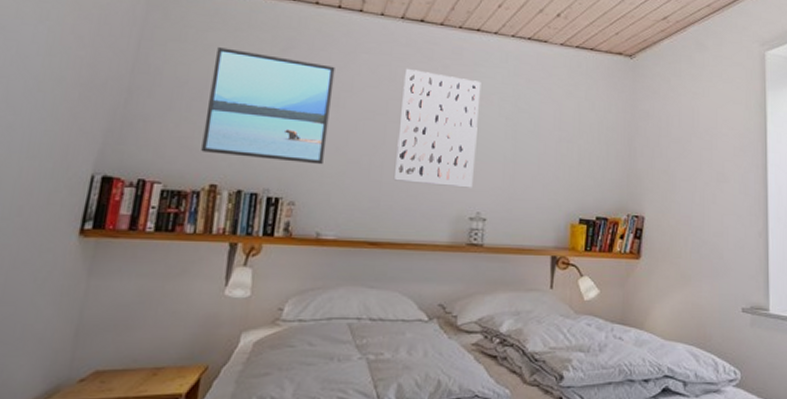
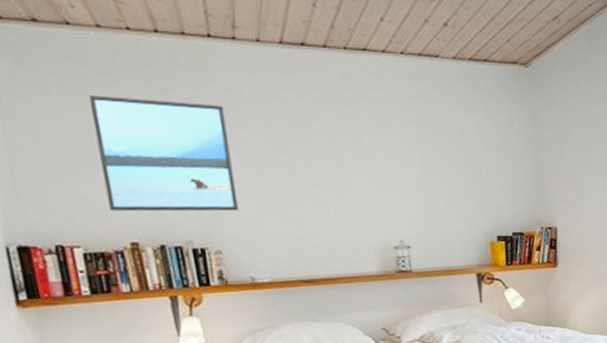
wall art: present [393,68,481,188] -> none [297,100,391,219]

